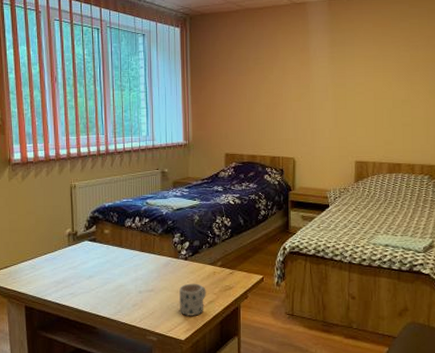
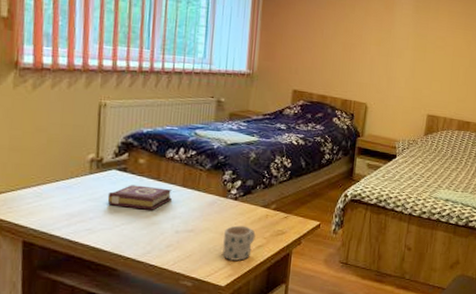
book: none [83,253,133,274] -> present [107,185,172,210]

